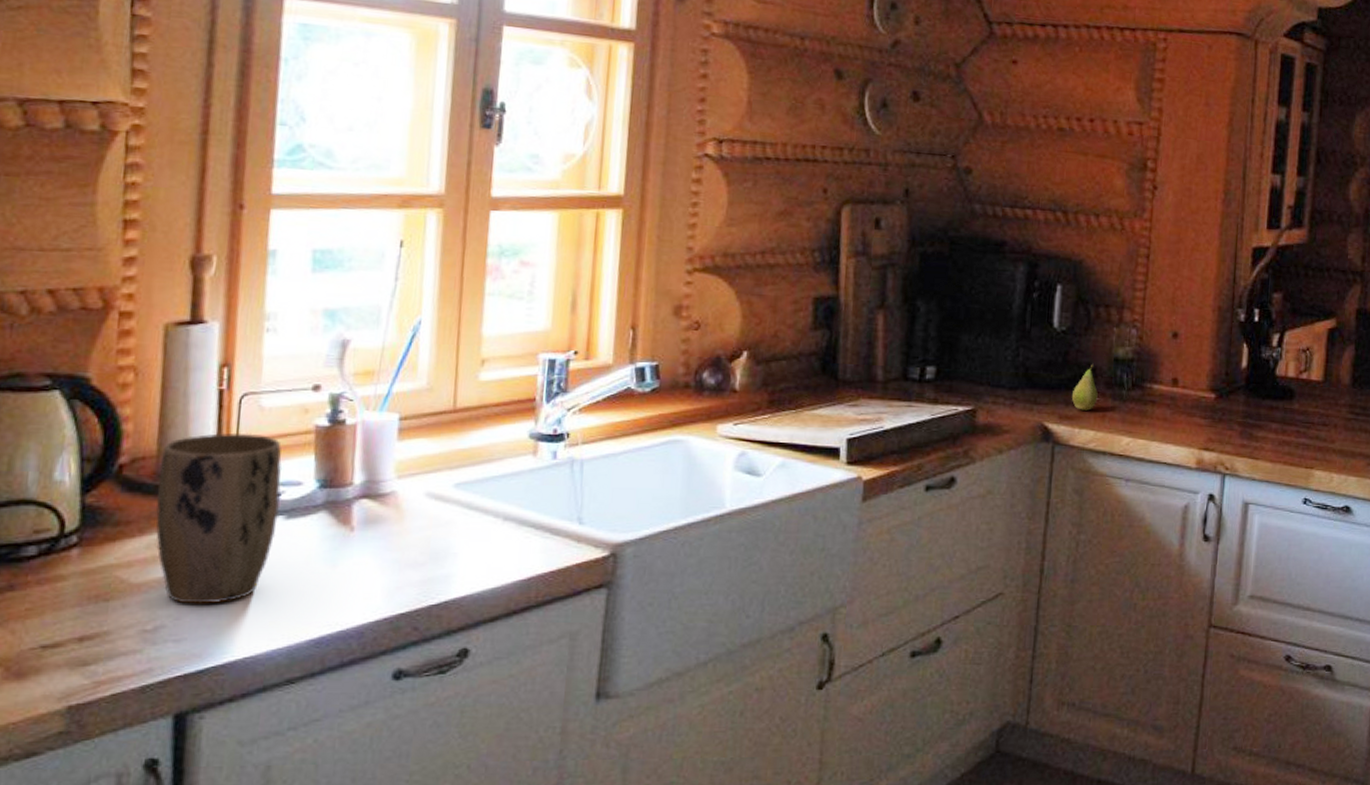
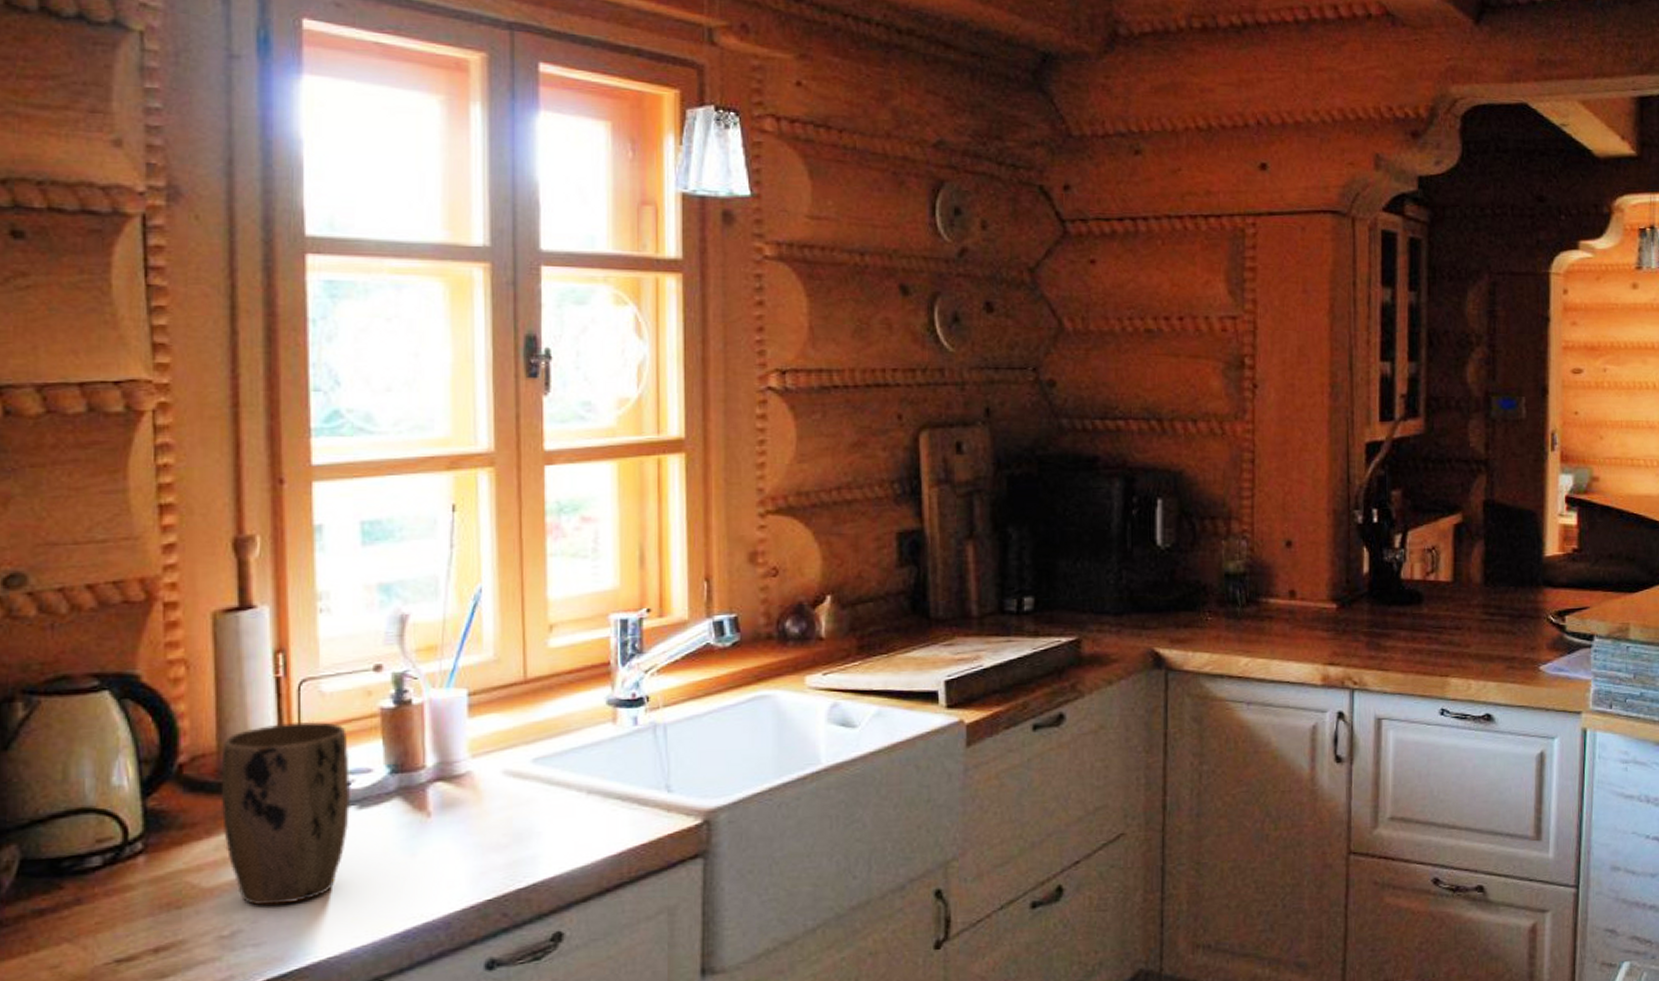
fruit: present [1071,363,1098,411] -> none [1182,580,1210,632]

